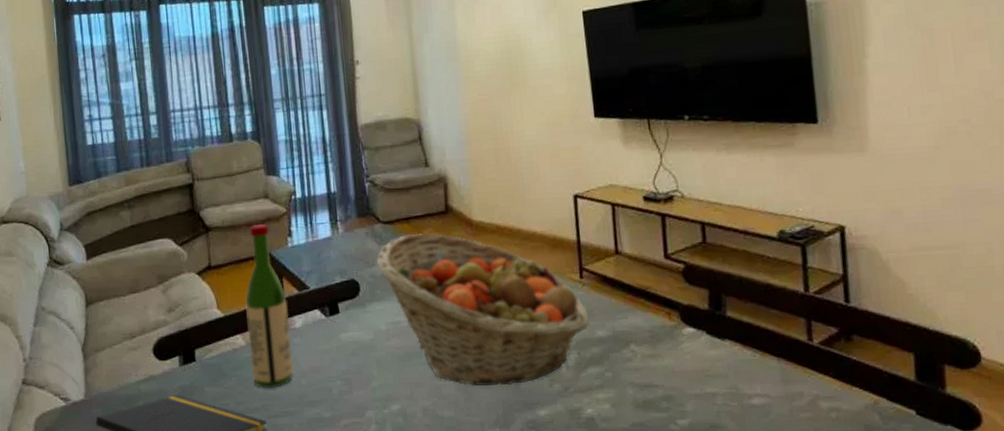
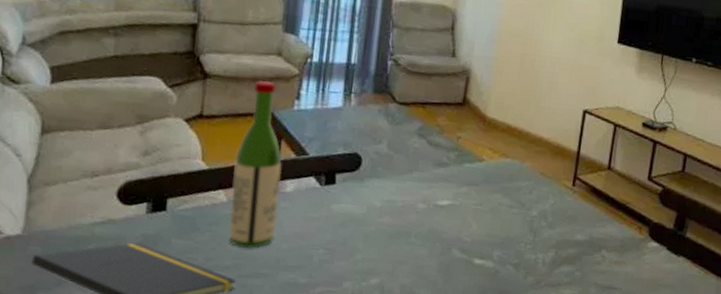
fruit basket: present [376,233,590,386] -> none [383,118,573,274]

